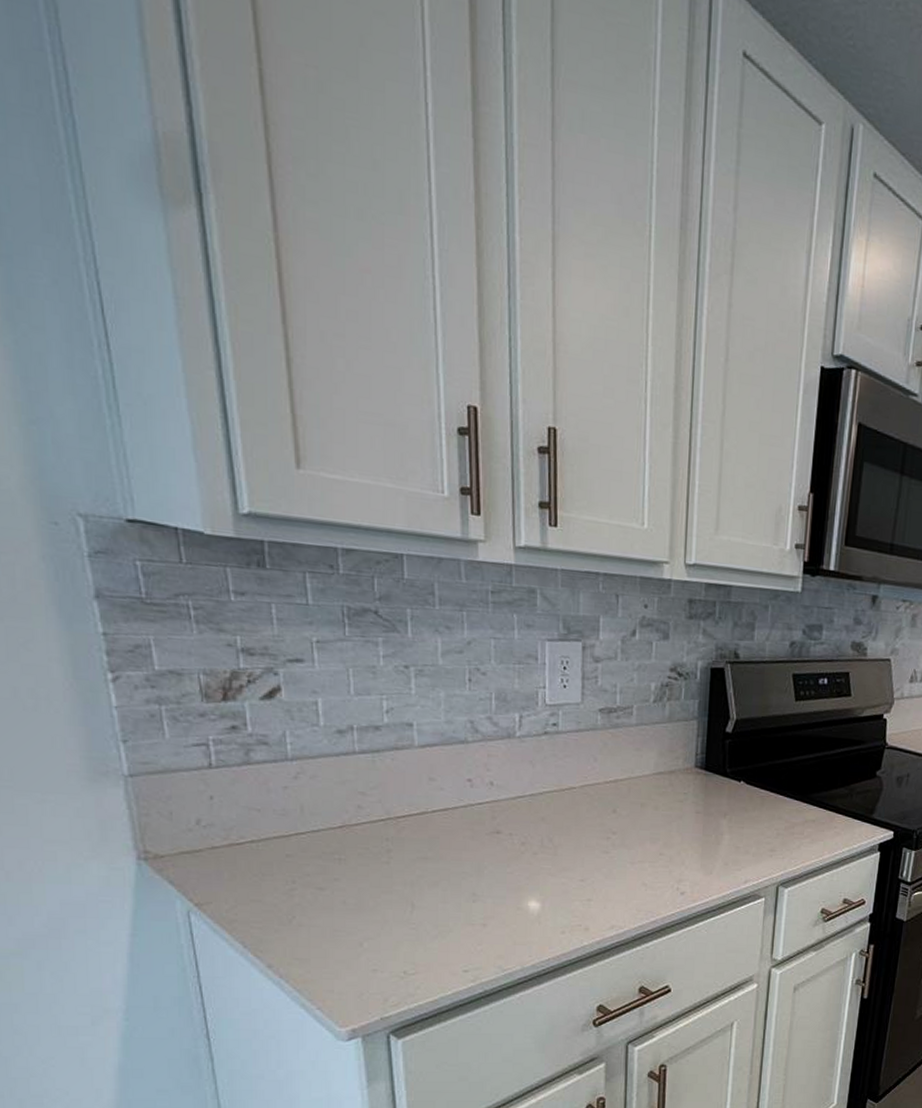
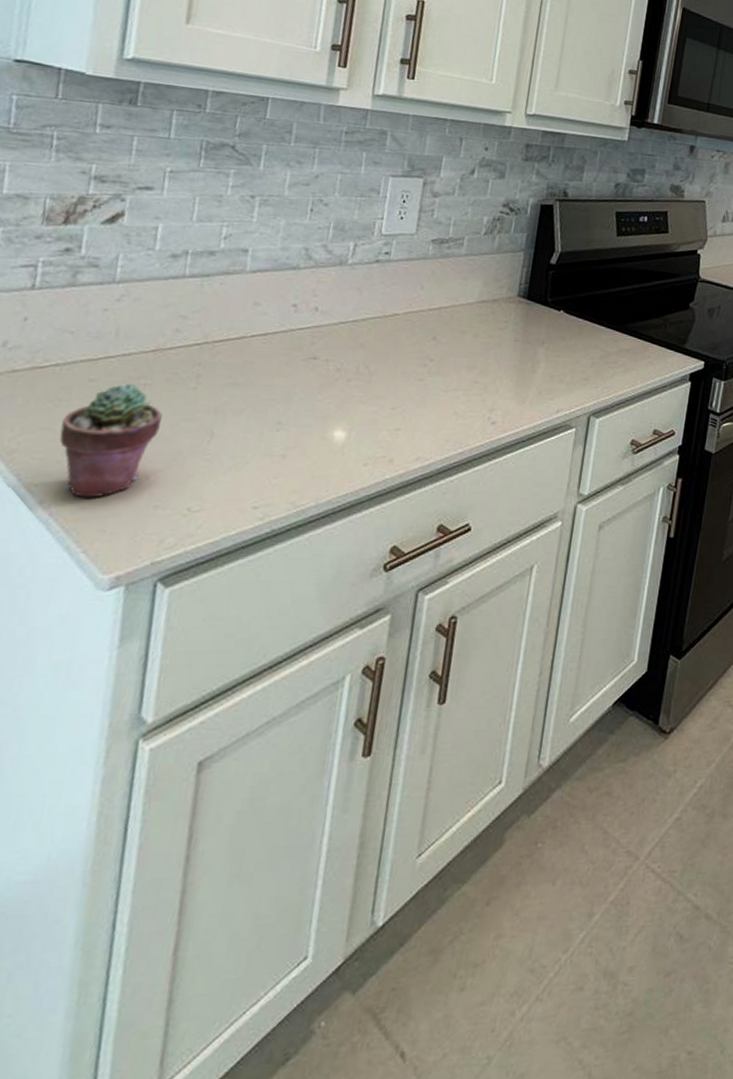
potted succulent: none [271,858,362,963] -> present [59,383,162,498]

